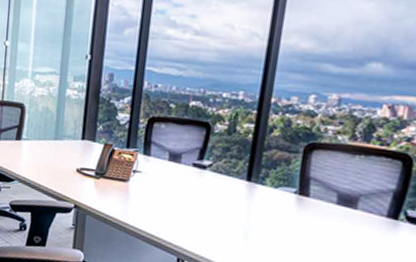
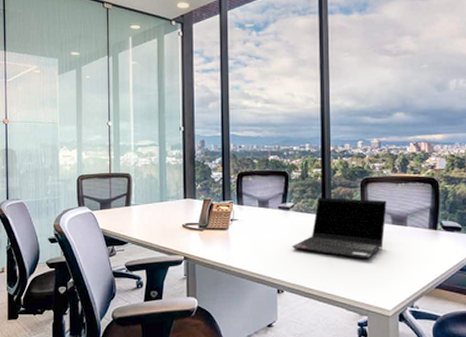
laptop computer: none [202,159,335,242] -> present [292,197,387,260]

